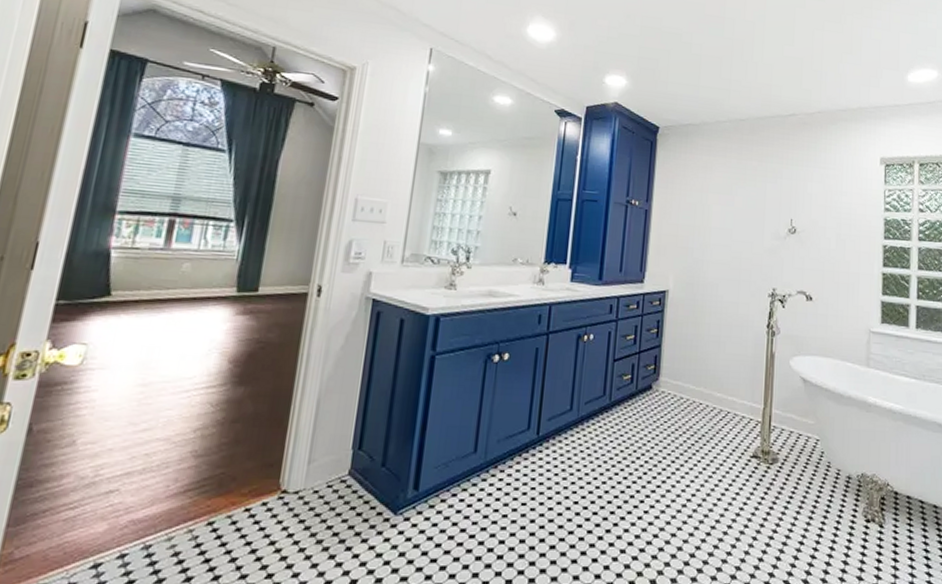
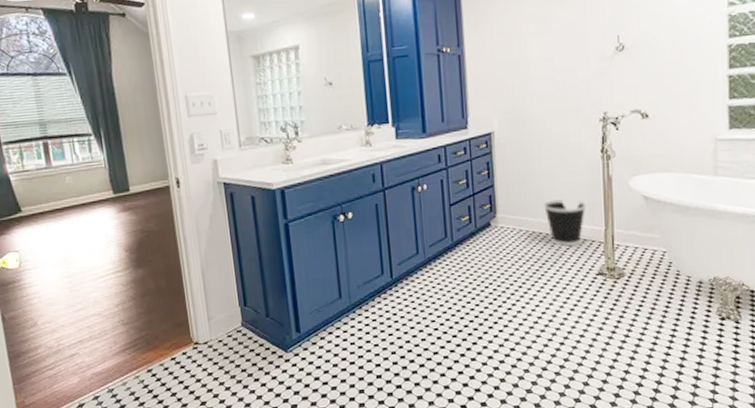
wastebasket: none [707,370,748,423] -> present [544,199,587,247]

